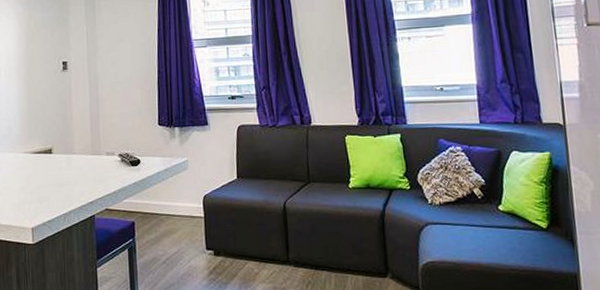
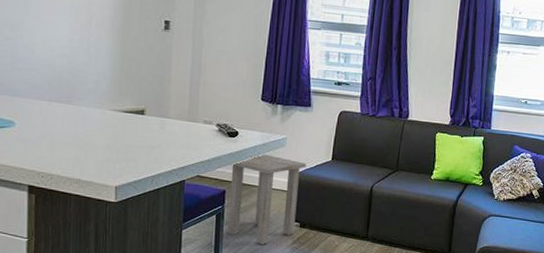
side table: none [136,180,211,278] -> present [227,154,306,244]

